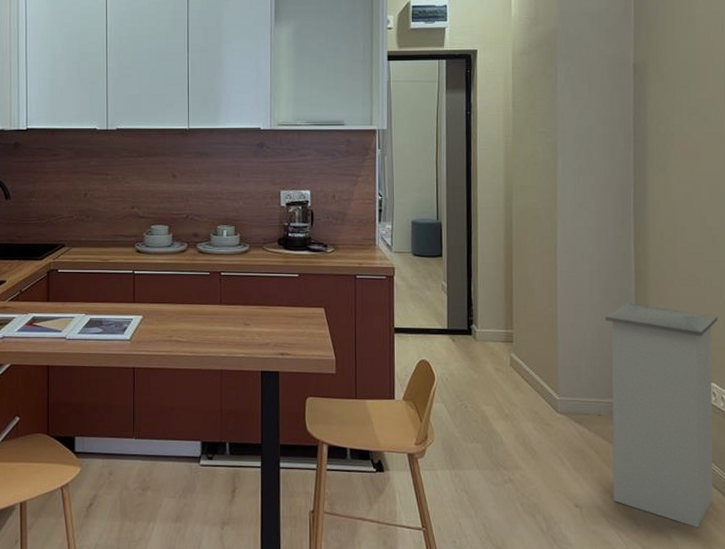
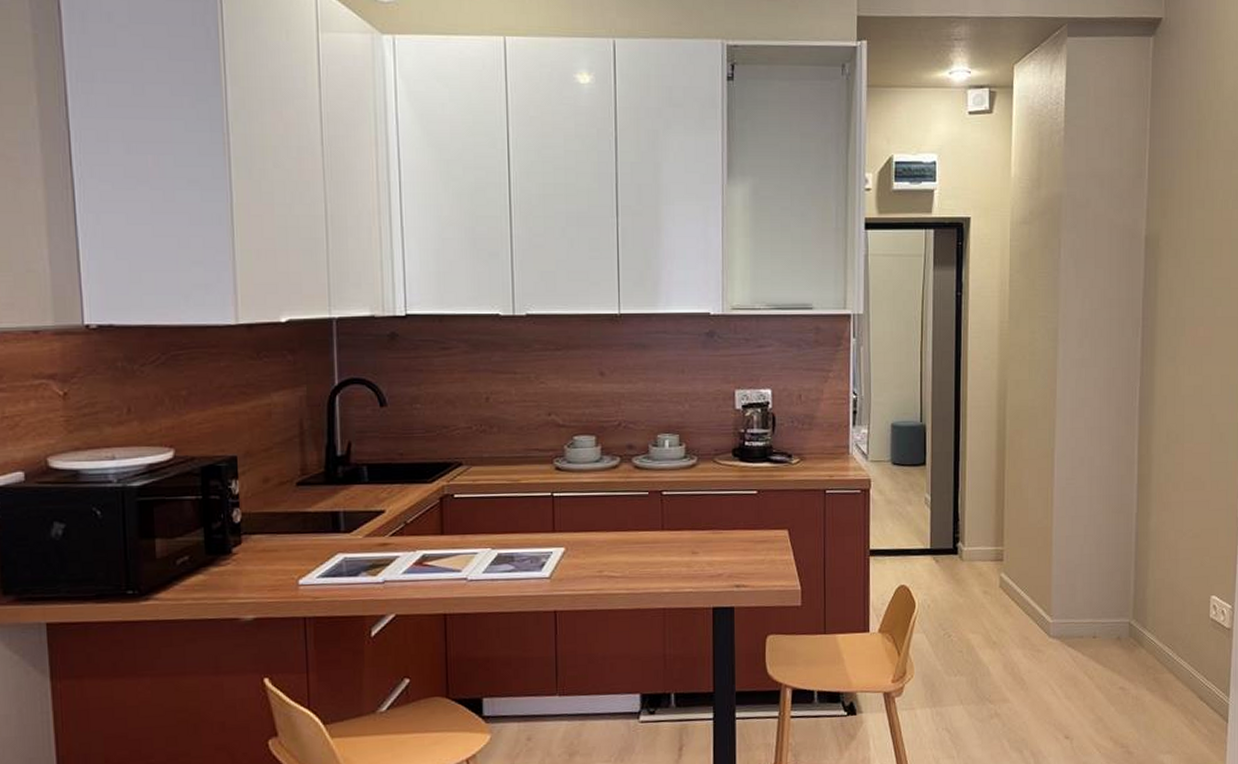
trash can: present [605,303,718,528] -> none [1105,511,1223,752]

